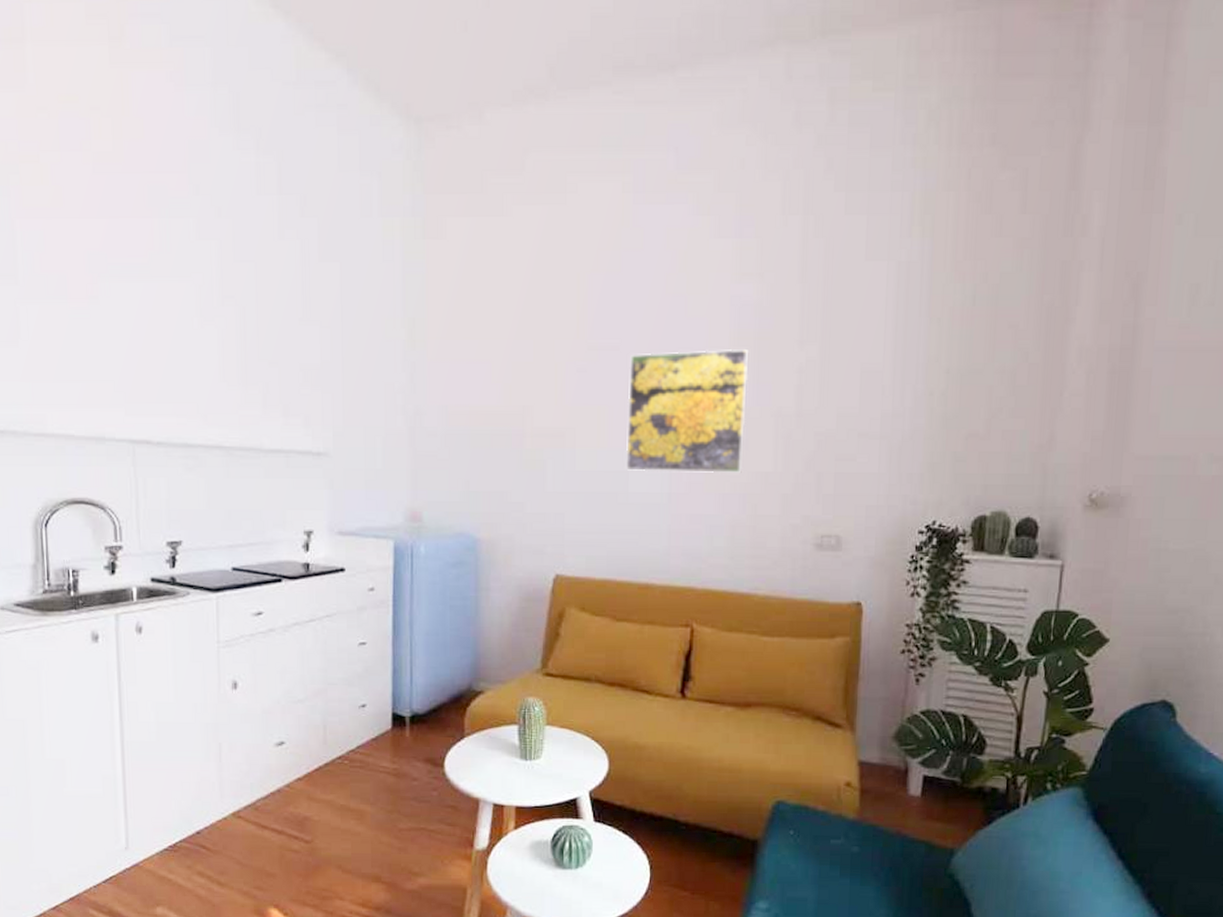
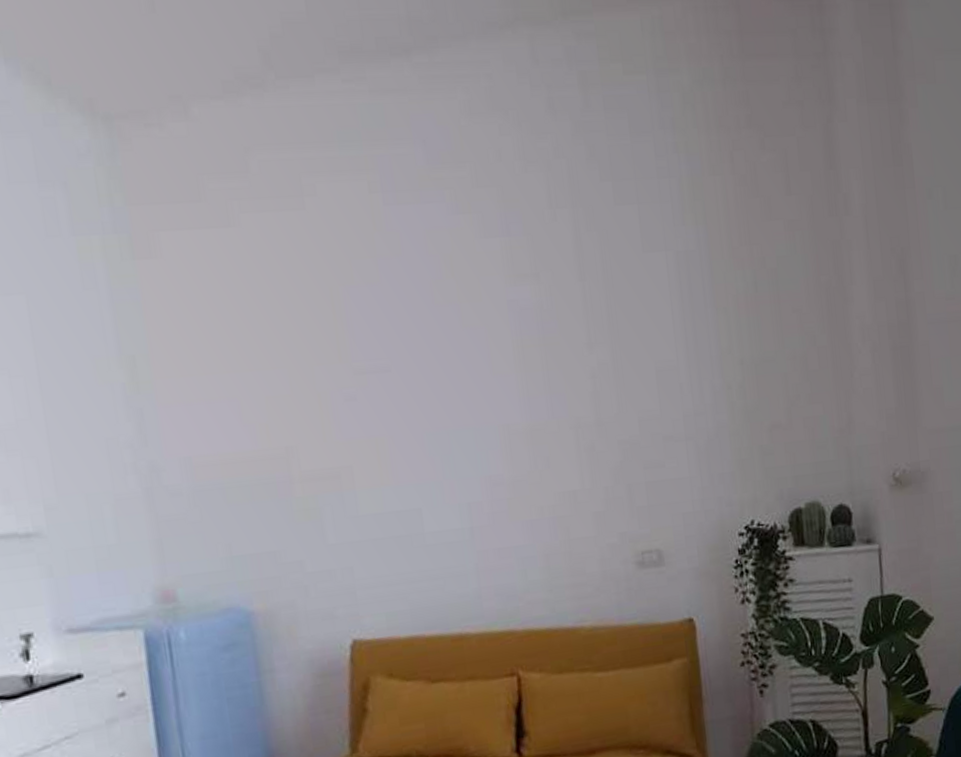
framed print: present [625,350,749,474] -> none [405,358,549,508]

